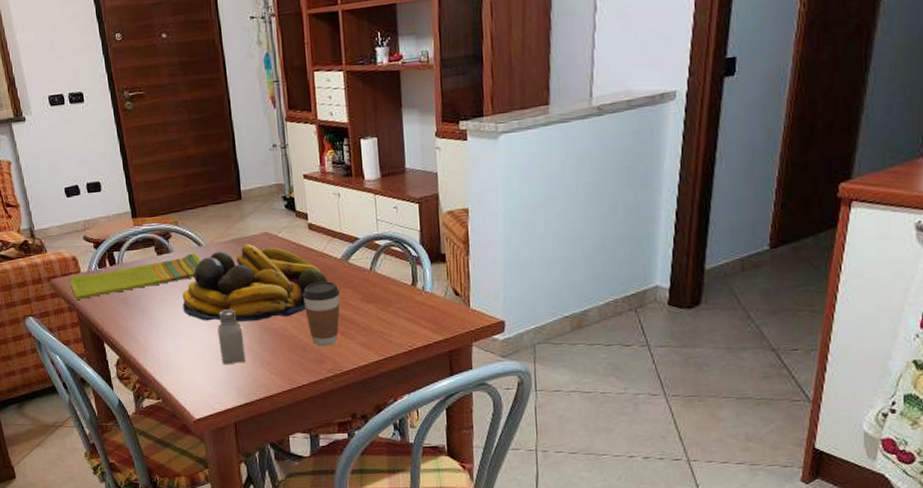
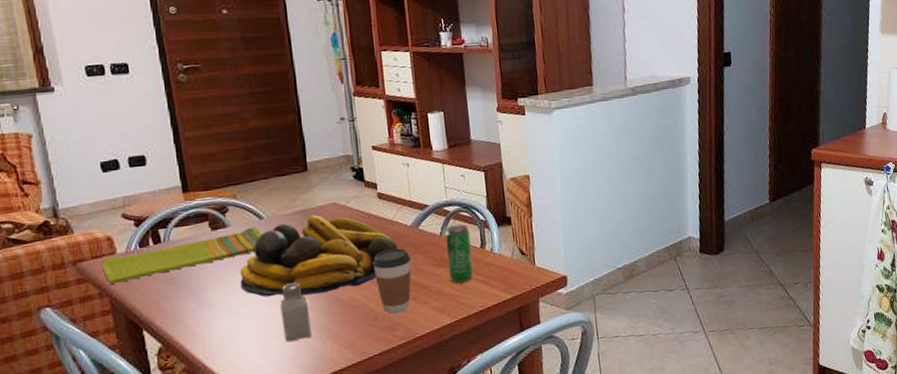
beverage can: none [375,259,403,320] -> present [445,224,474,283]

